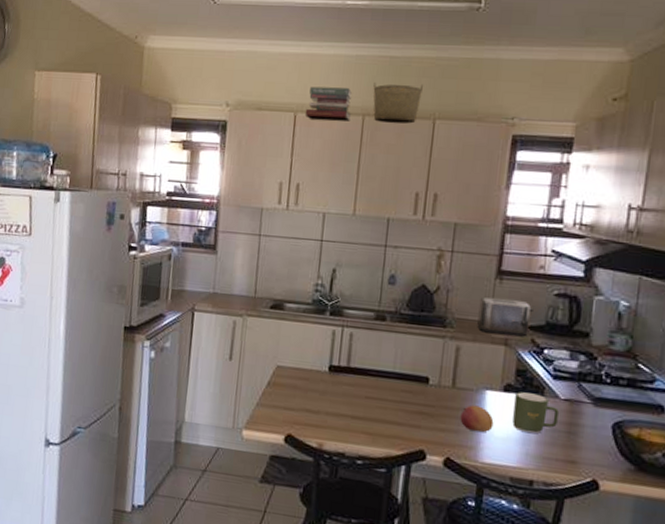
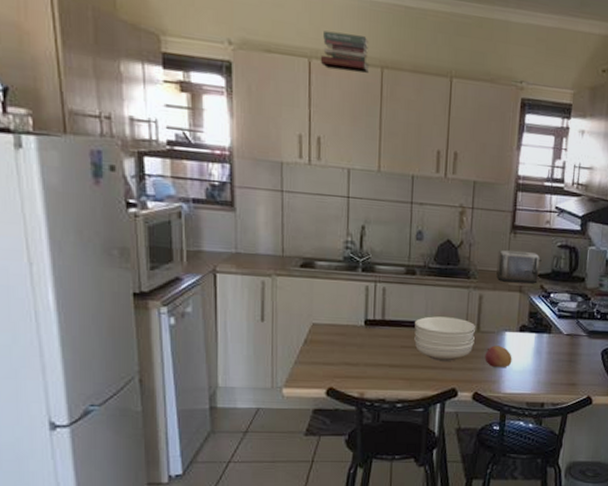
basket: present [373,83,424,124] -> none [390,33,440,80]
bowl: none [380,366,450,419] -> present [414,316,475,361]
mug: present [512,392,559,434] -> none [527,331,562,365]

